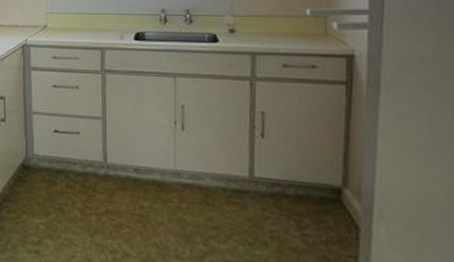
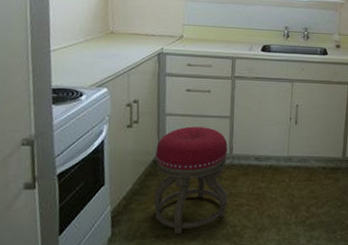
stool: none [23,127,104,253] -> present [153,126,228,235]

